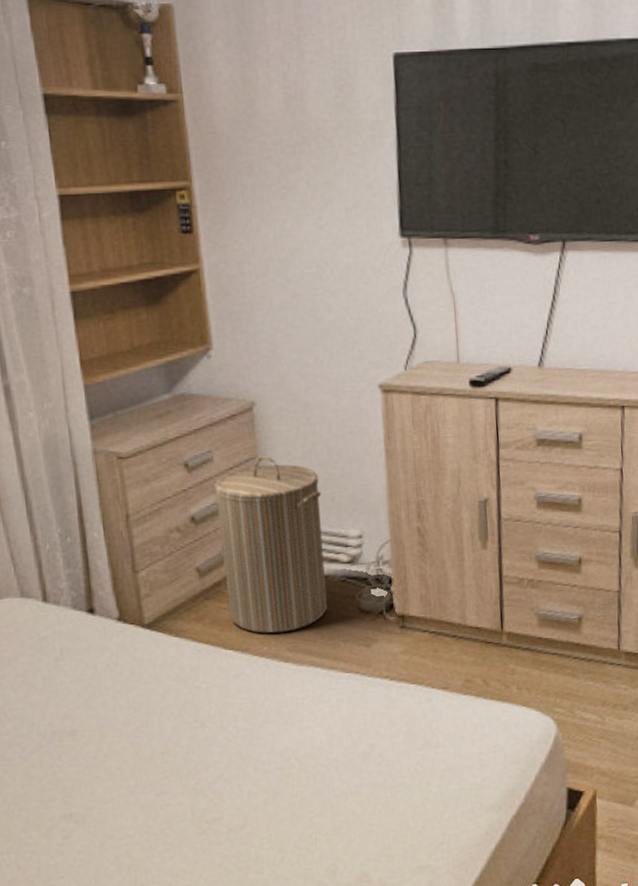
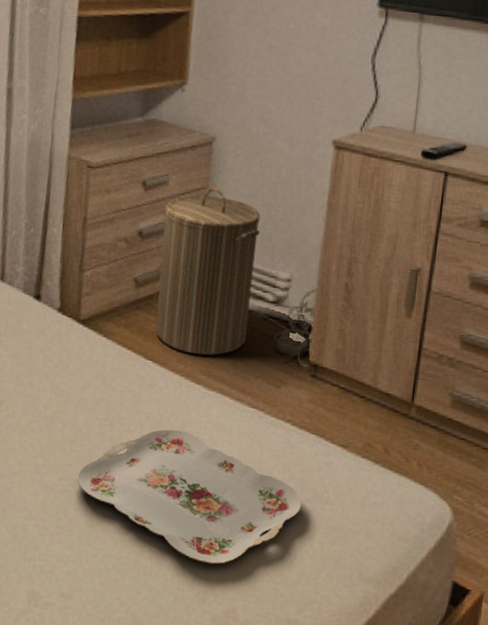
serving tray: none [176,712,414,837] -> present [77,429,302,565]

